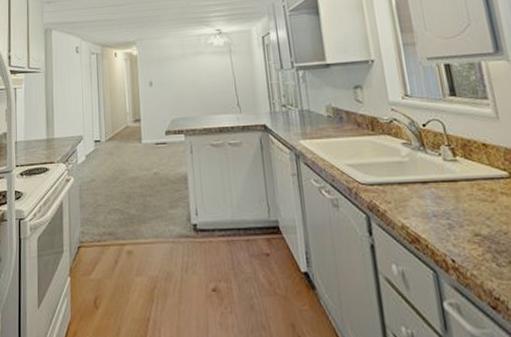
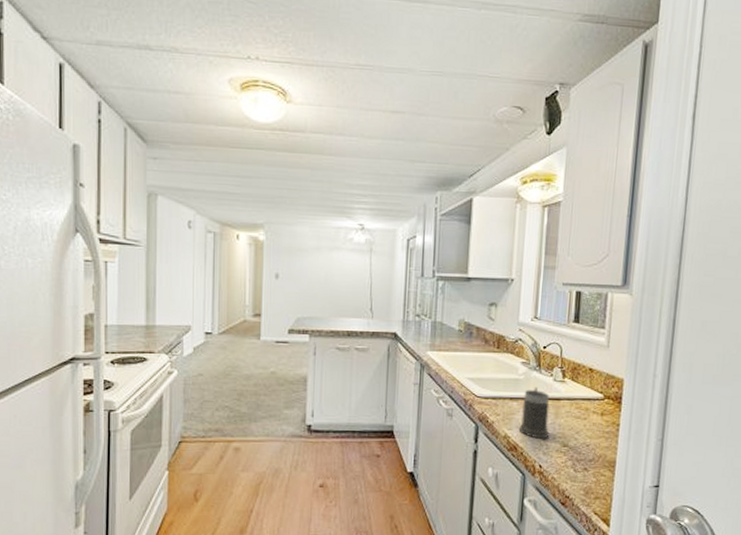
mug: none [412,168,455,228] -> present [518,386,550,439]

